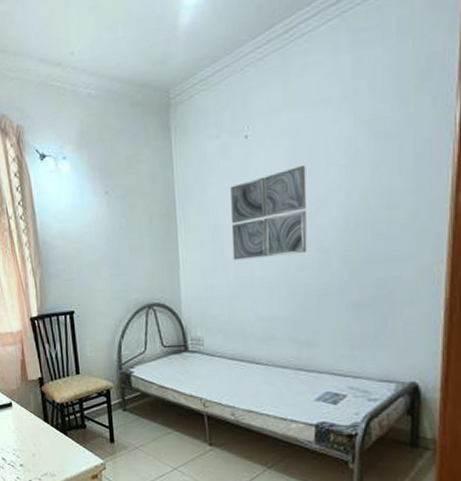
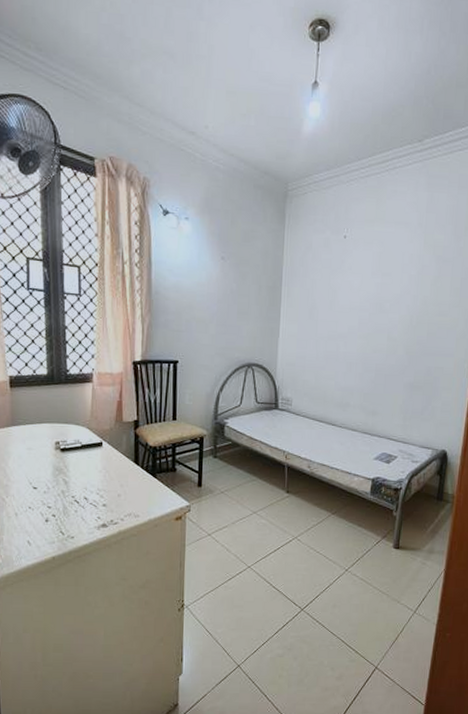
wall art: present [230,166,307,261] -> none [324,269,387,340]

